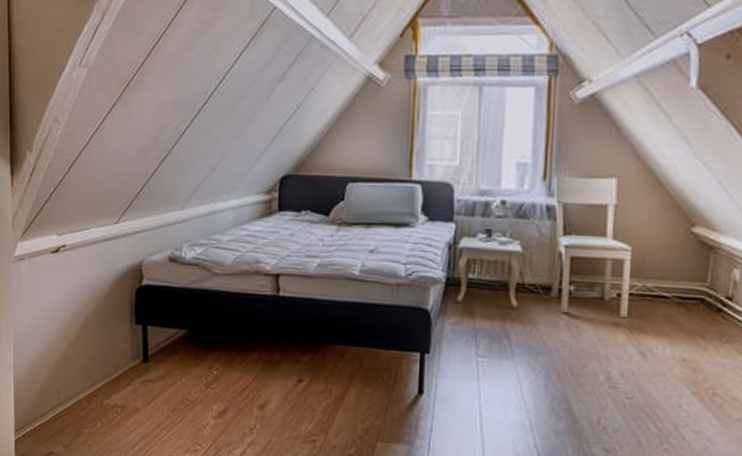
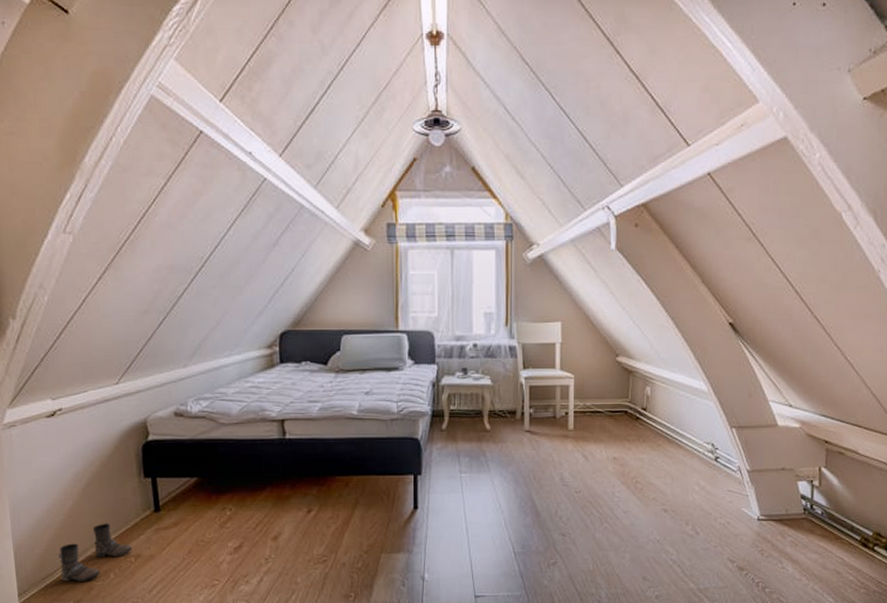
boots: none [53,367,119,427] -> present [59,523,132,582]

